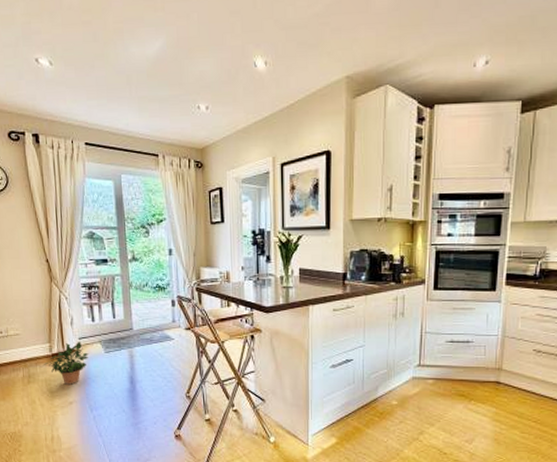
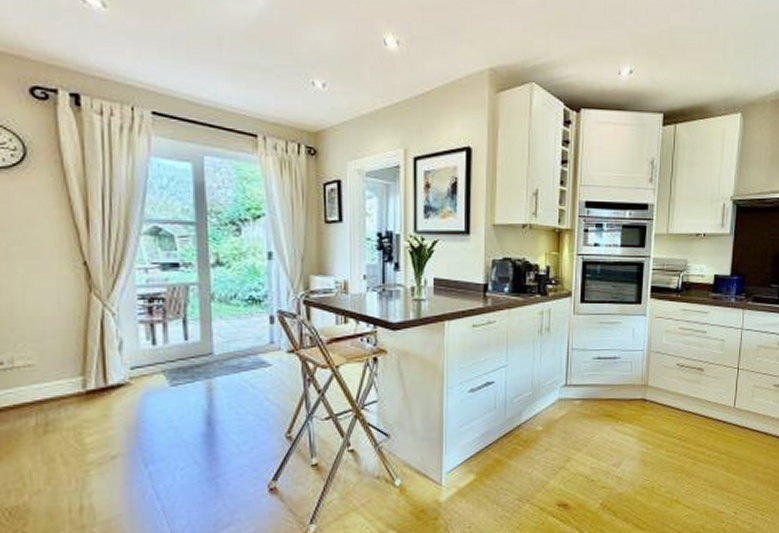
potted plant: present [42,341,89,385] -> none [69,372,146,432]

